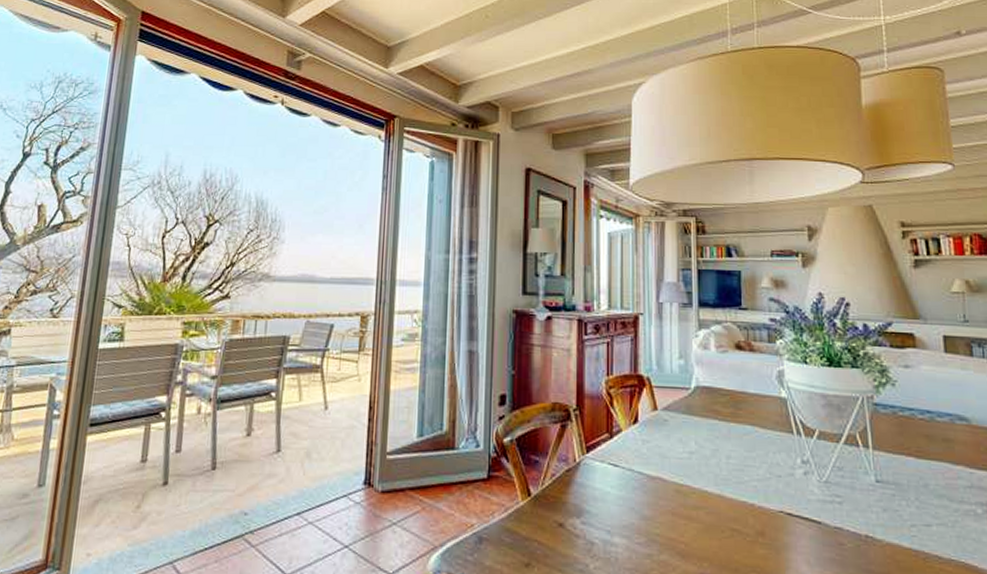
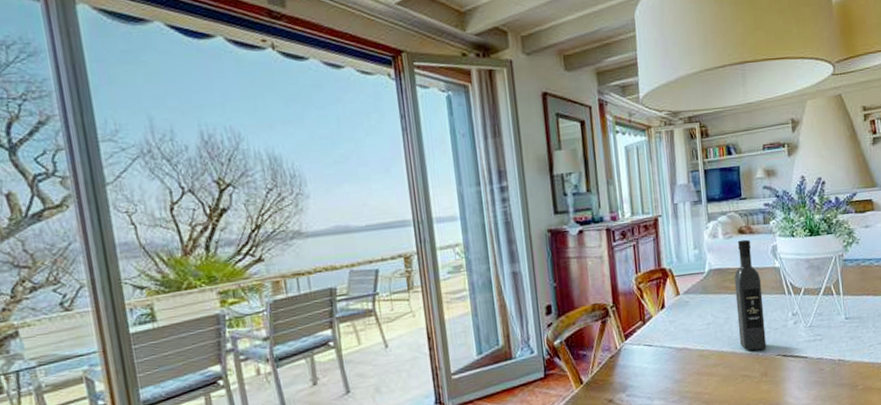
wine bottle: none [727,357,765,501] -> present [734,239,767,351]

